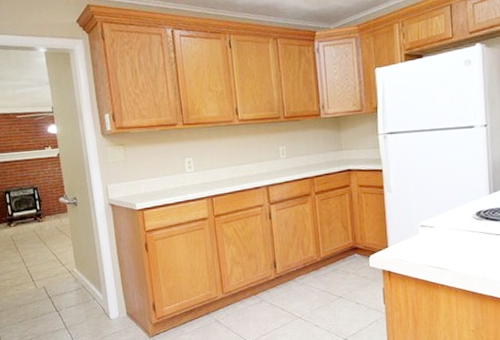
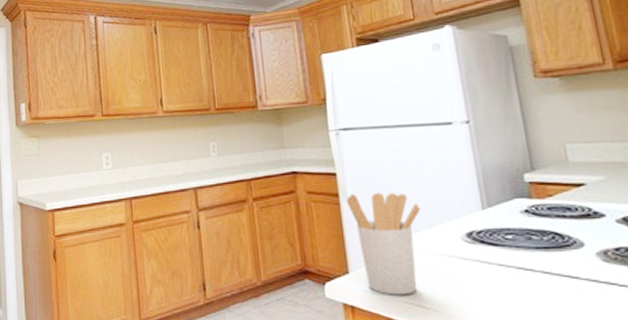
utensil holder: none [389,183,445,262] -> present [346,192,421,295]

